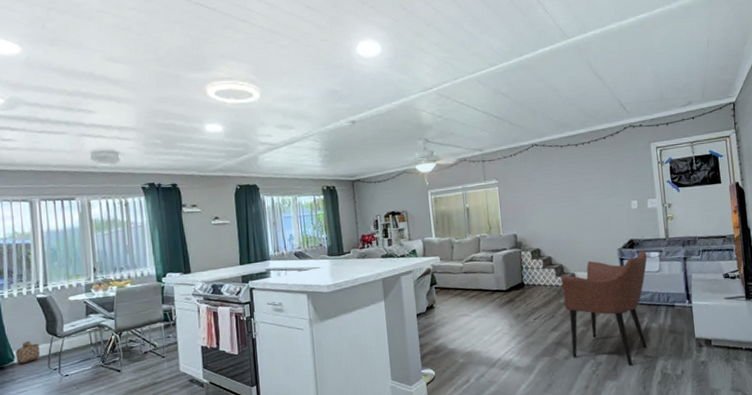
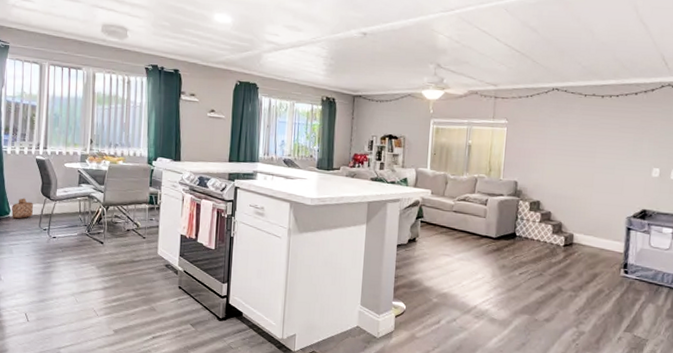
armchair: present [561,249,648,367] -> none [554,223,659,344]

